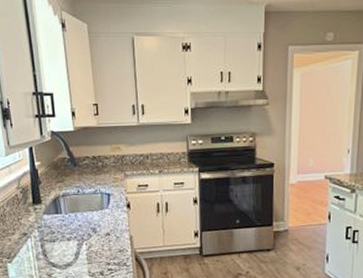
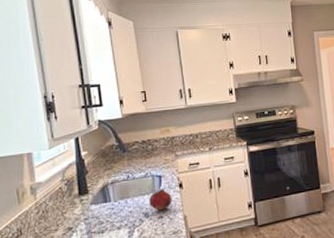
fruit: none [98,206,120,228] -> present [149,188,172,211]

